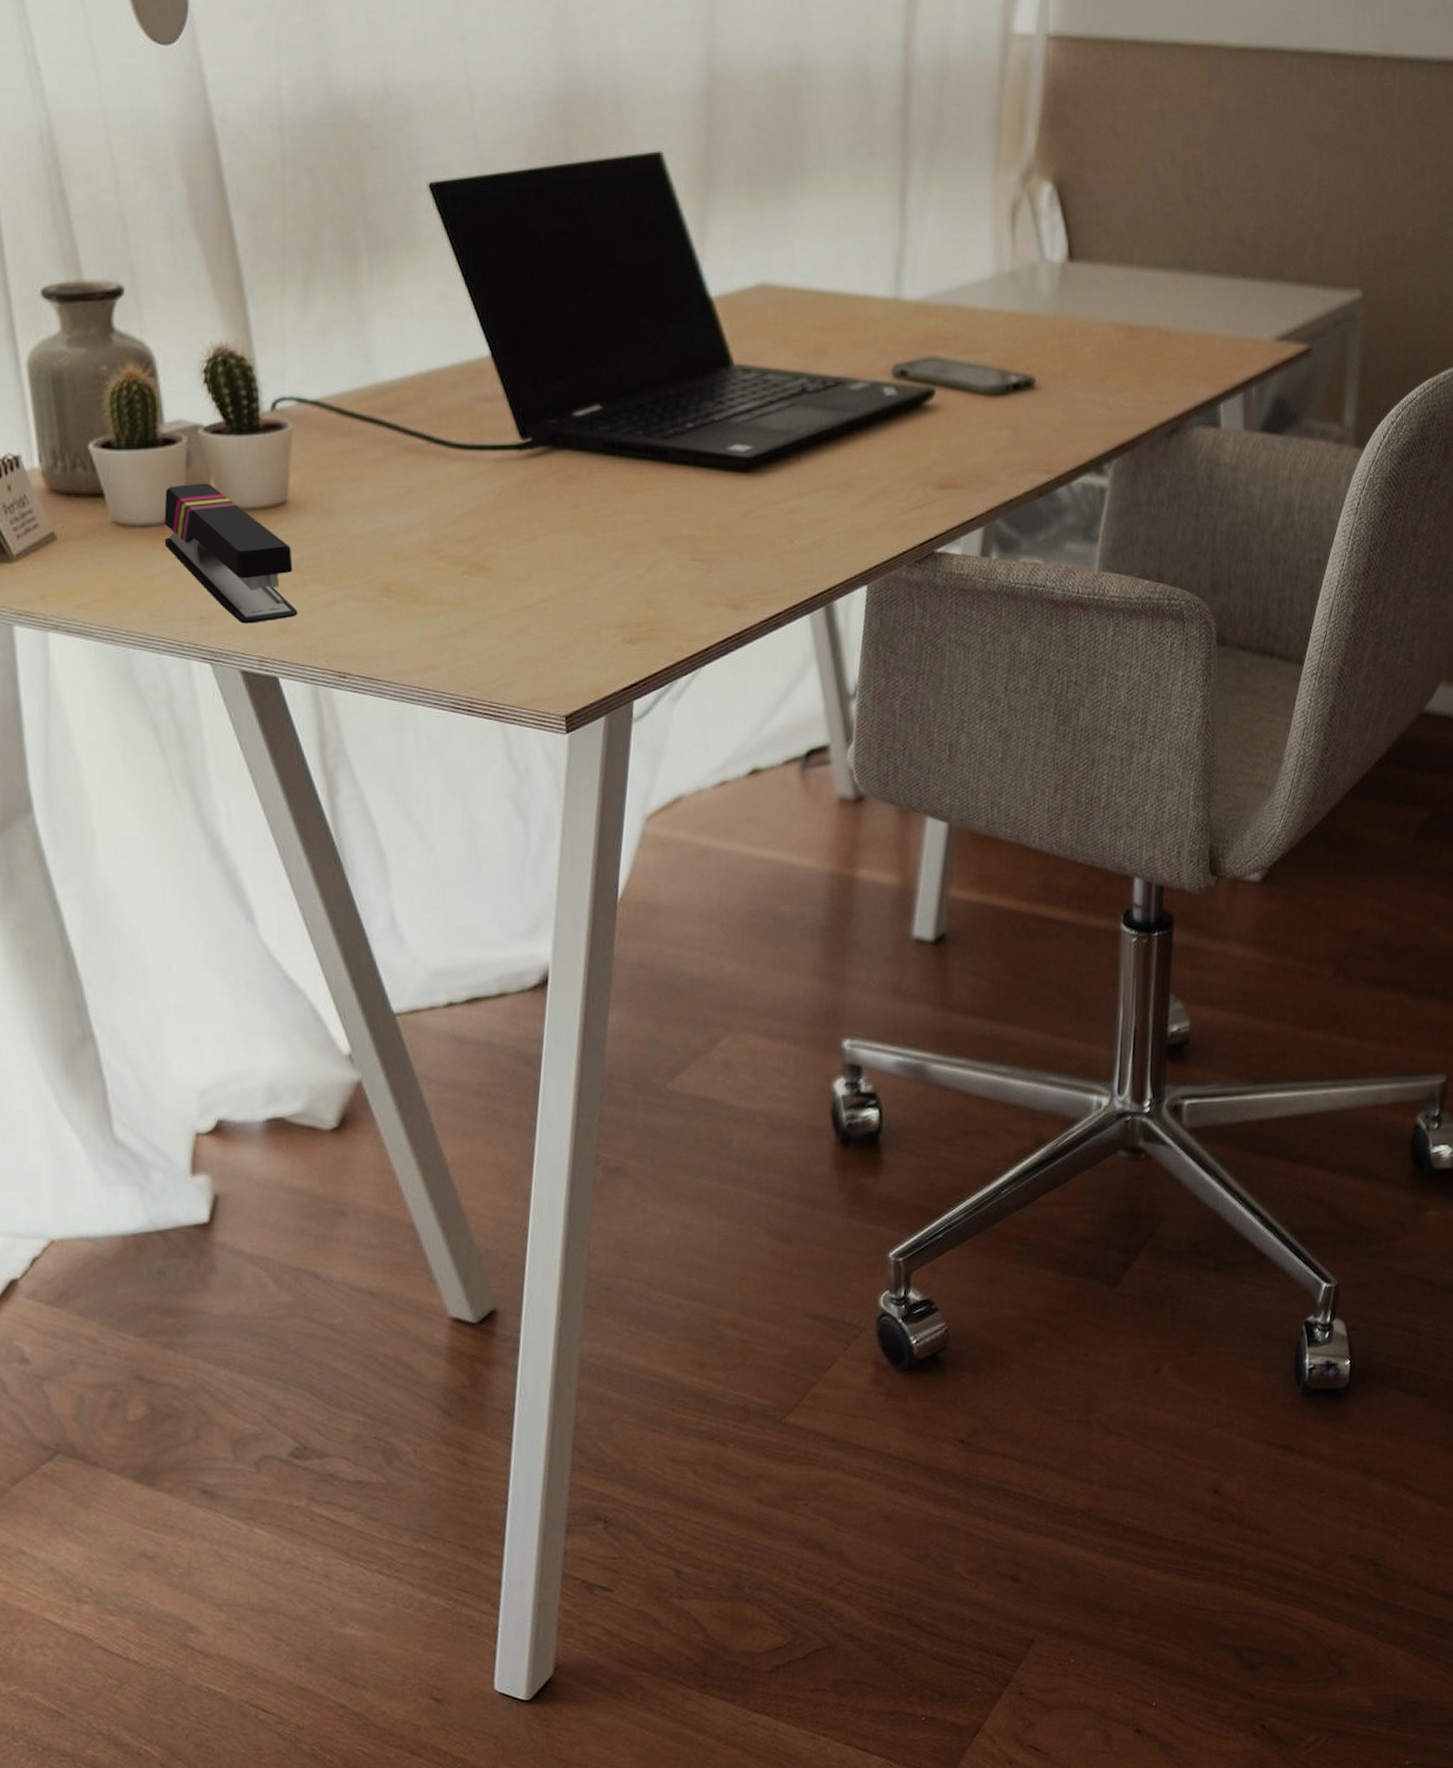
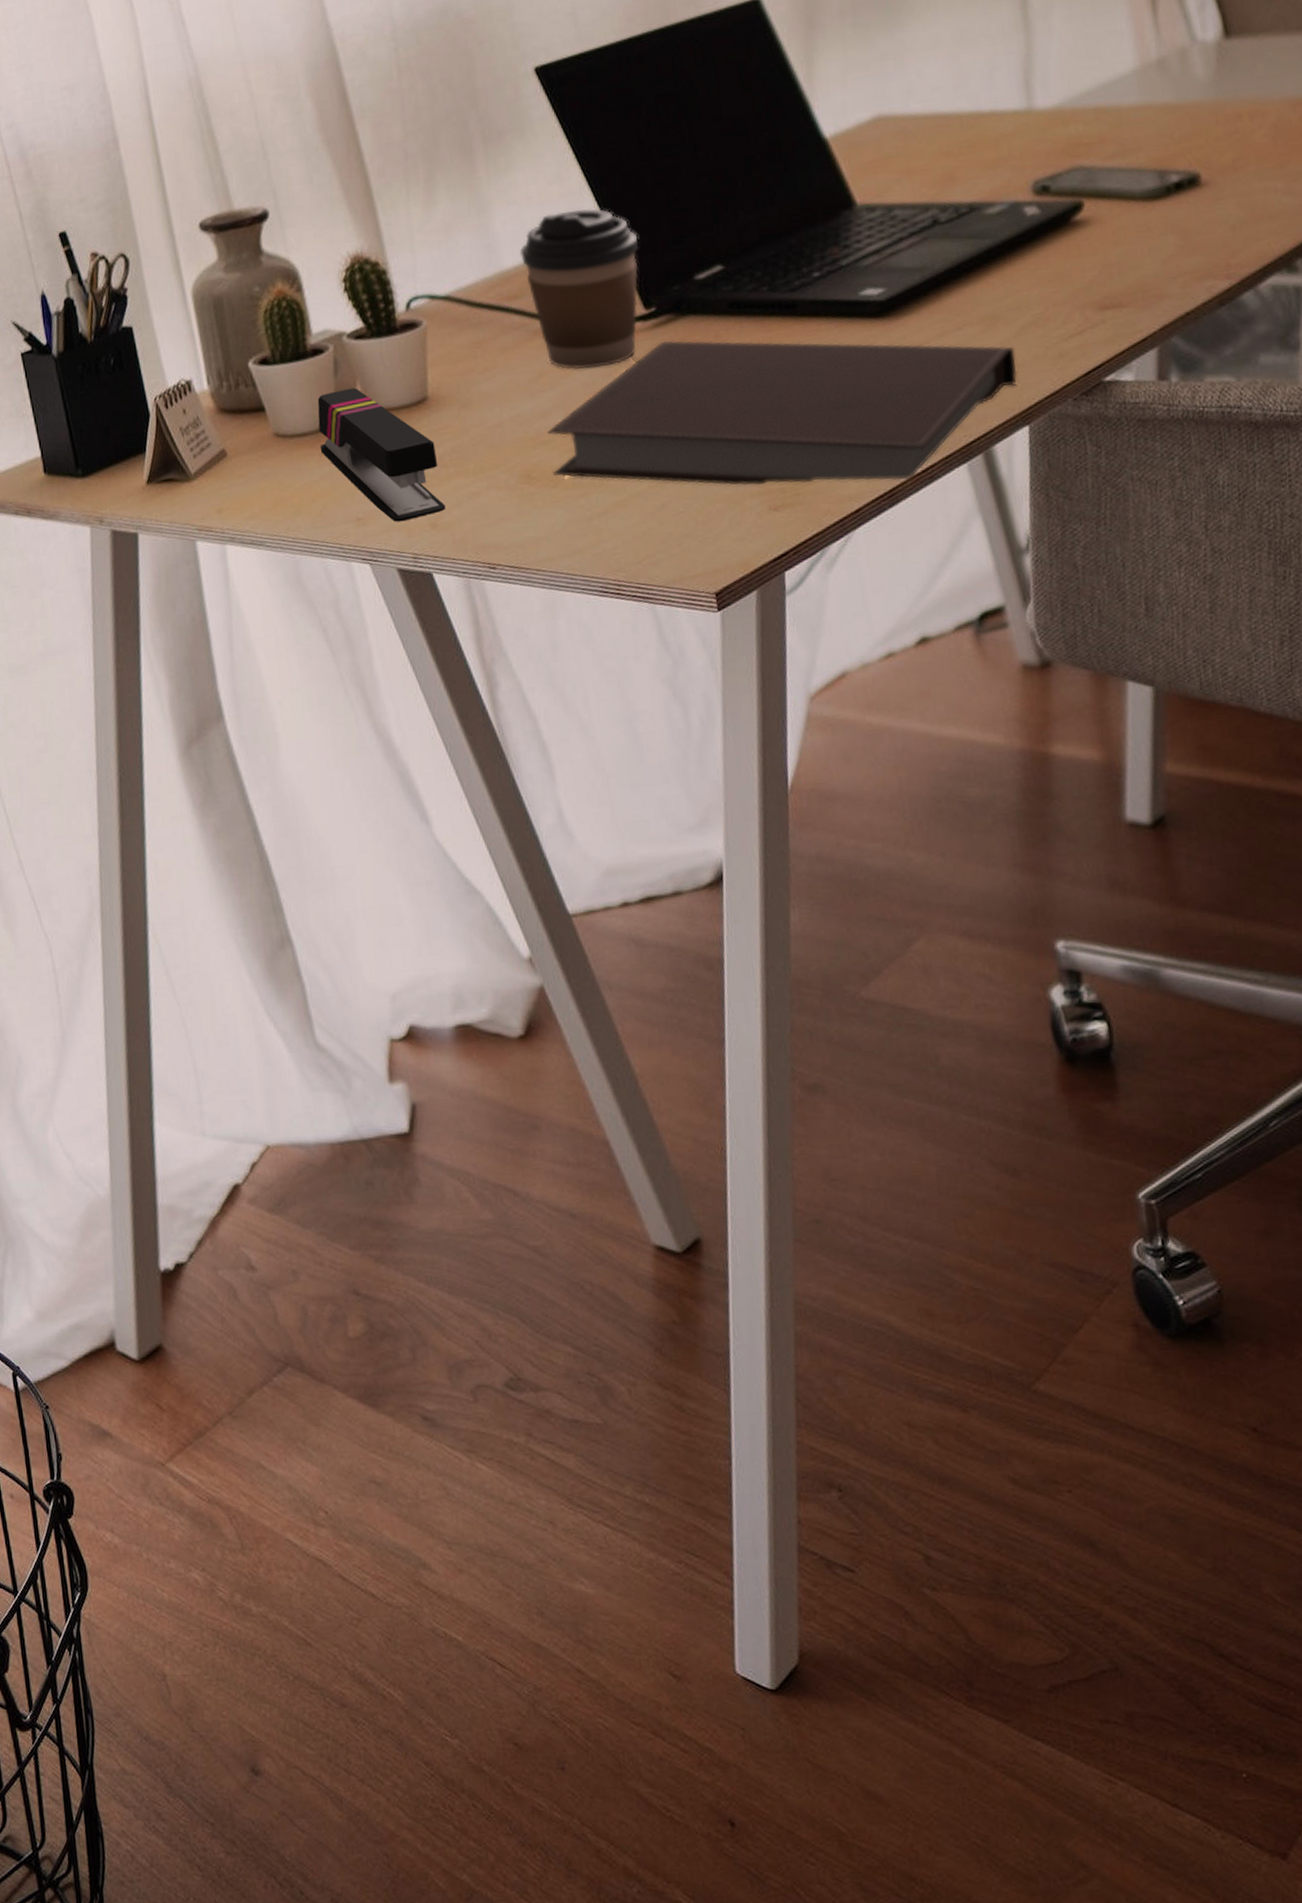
coffee cup: none [397,332,521,490] -> present [519,208,639,370]
notebook: none [411,471,862,625] -> present [547,340,1018,486]

